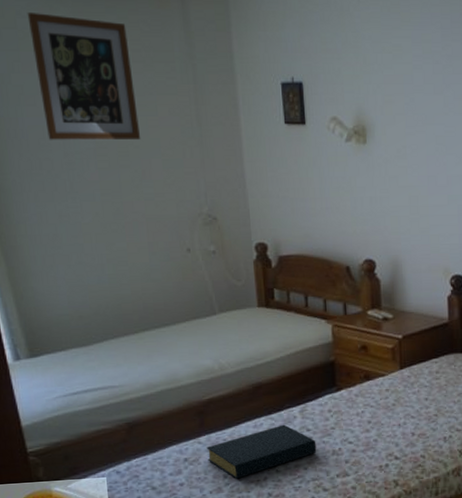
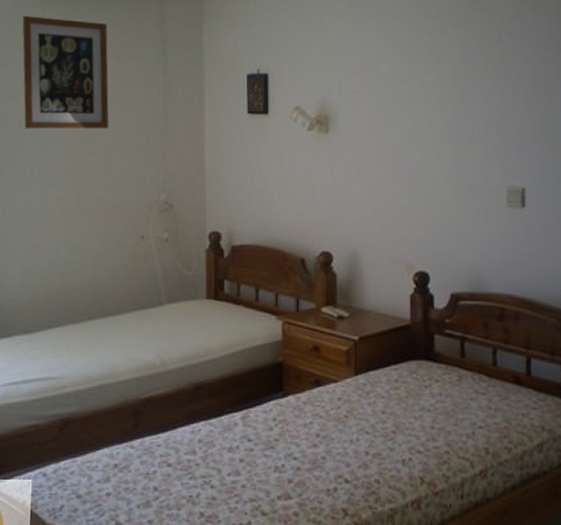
hardback book: present [206,424,317,479] -> none [138,432,257,493]

